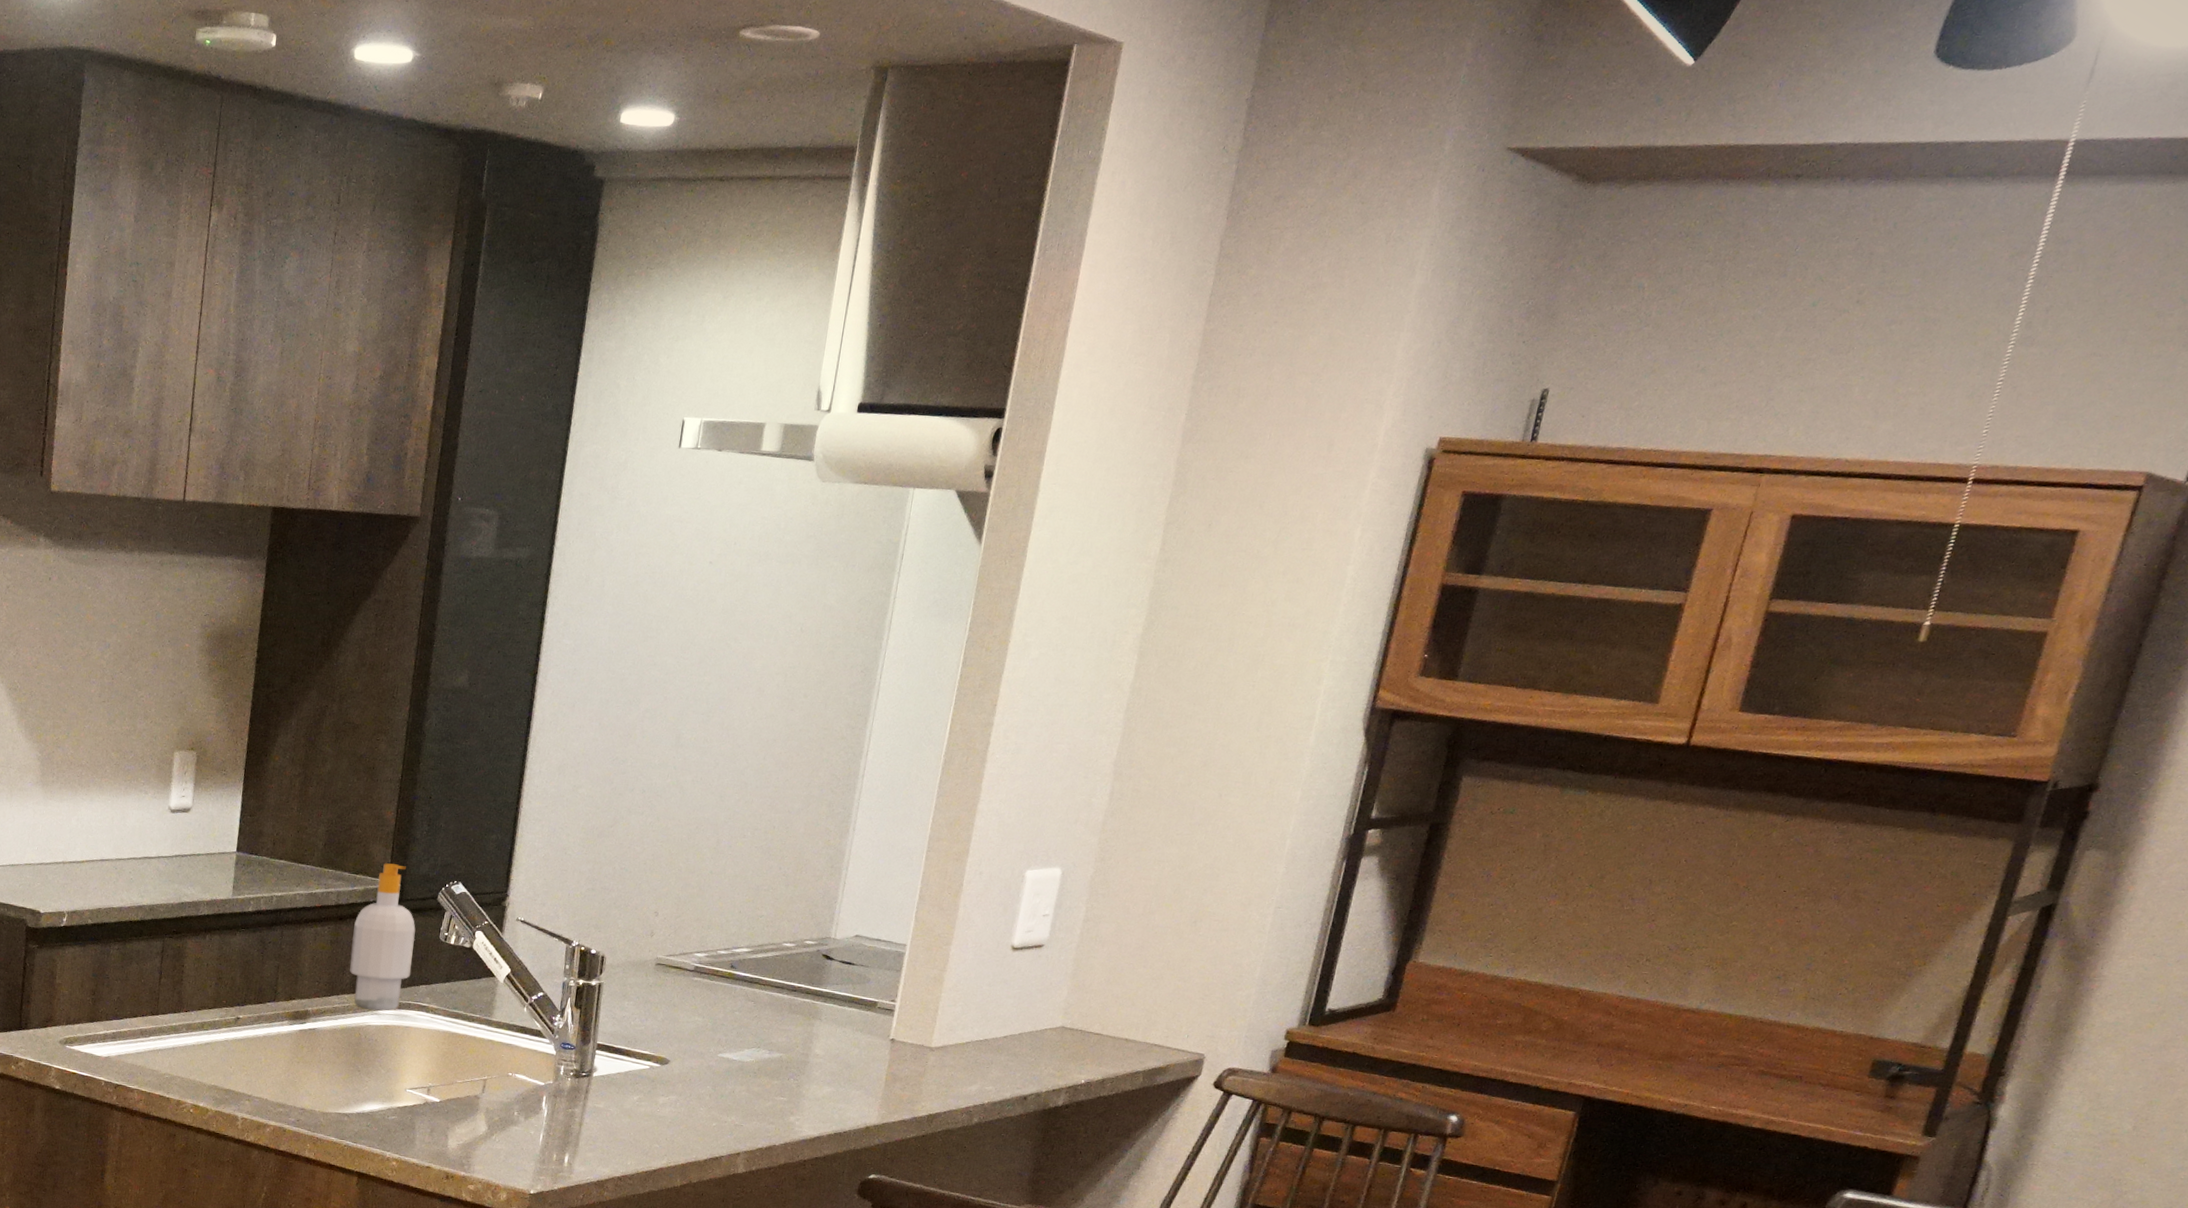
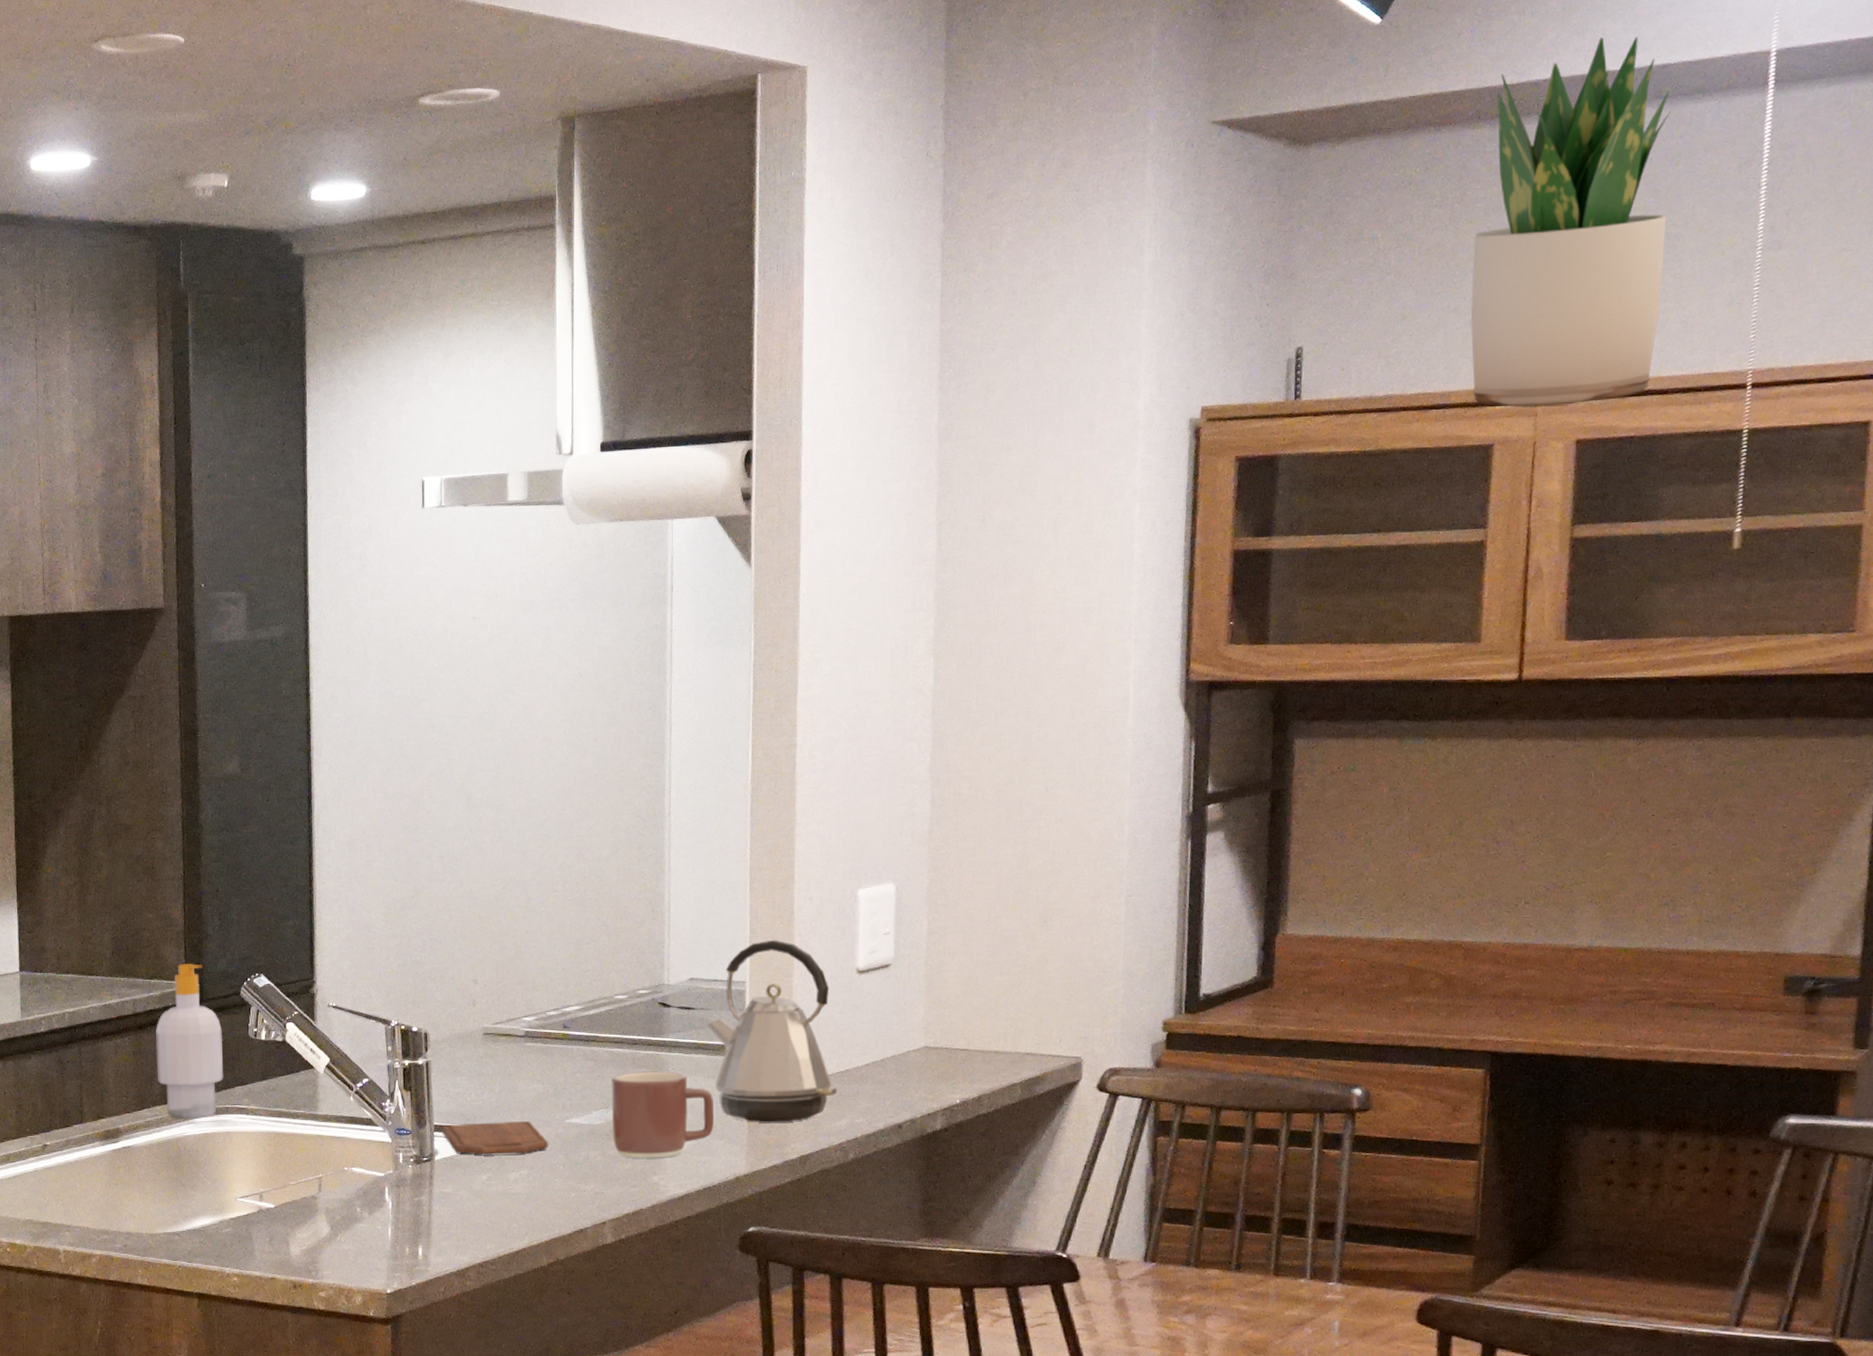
cutting board: none [602,1044,700,1080] -> present [441,1121,548,1155]
mug: none [759,1016,858,1101] -> present [611,1071,714,1159]
kettle: none [861,908,984,1081] -> present [707,939,837,1123]
planter: none [1703,106,1961,479] -> present [1470,37,1671,407]

